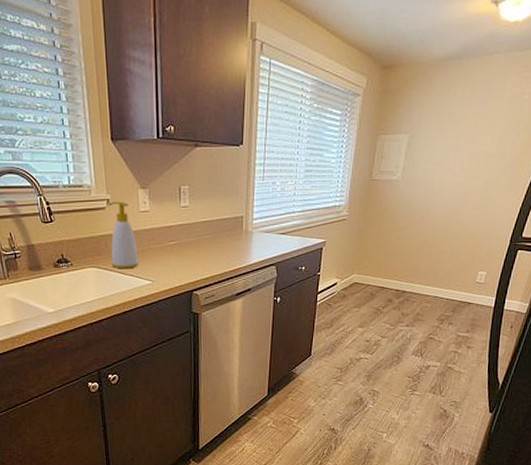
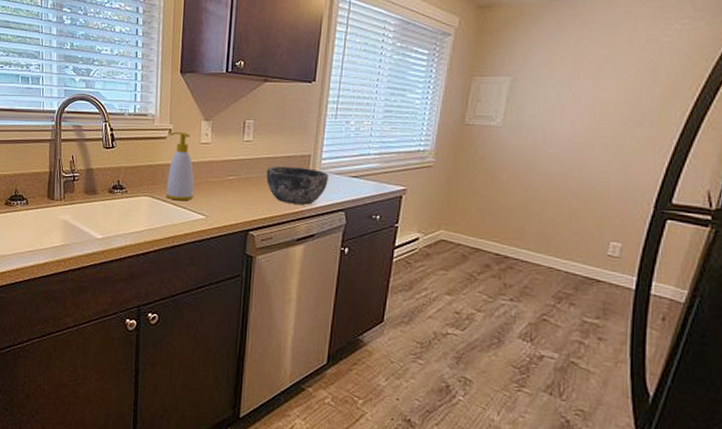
bowl: none [205,228,260,263] -> present [266,166,328,205]

